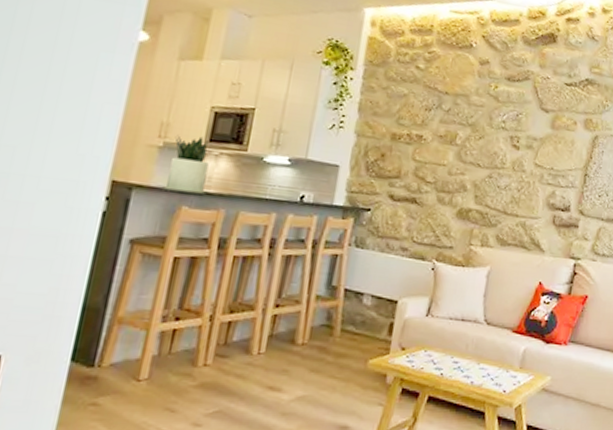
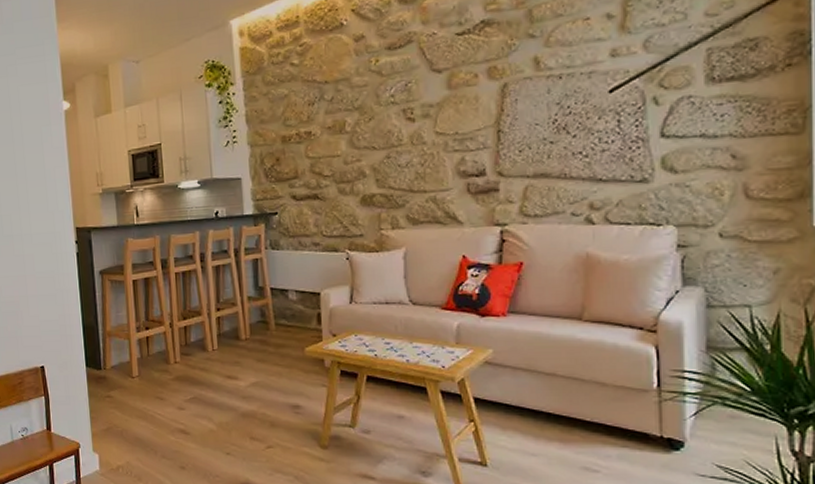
planter: present [161,135,209,196] -> none [109,178,143,229]

